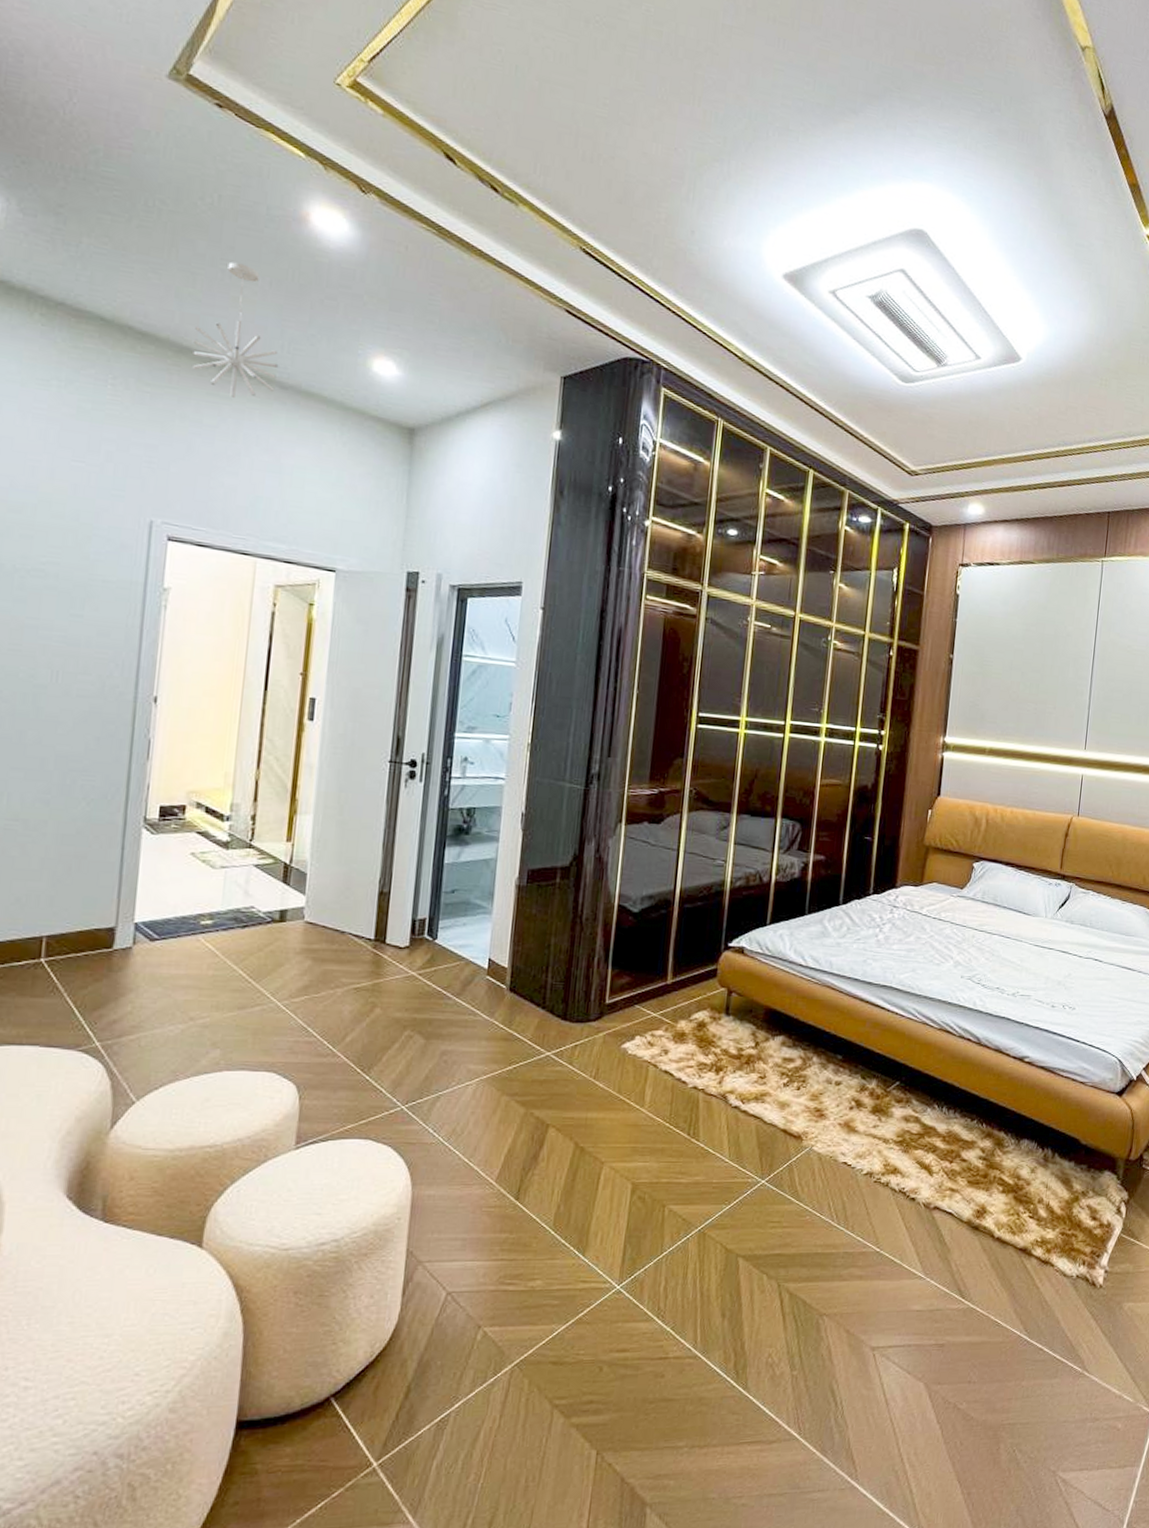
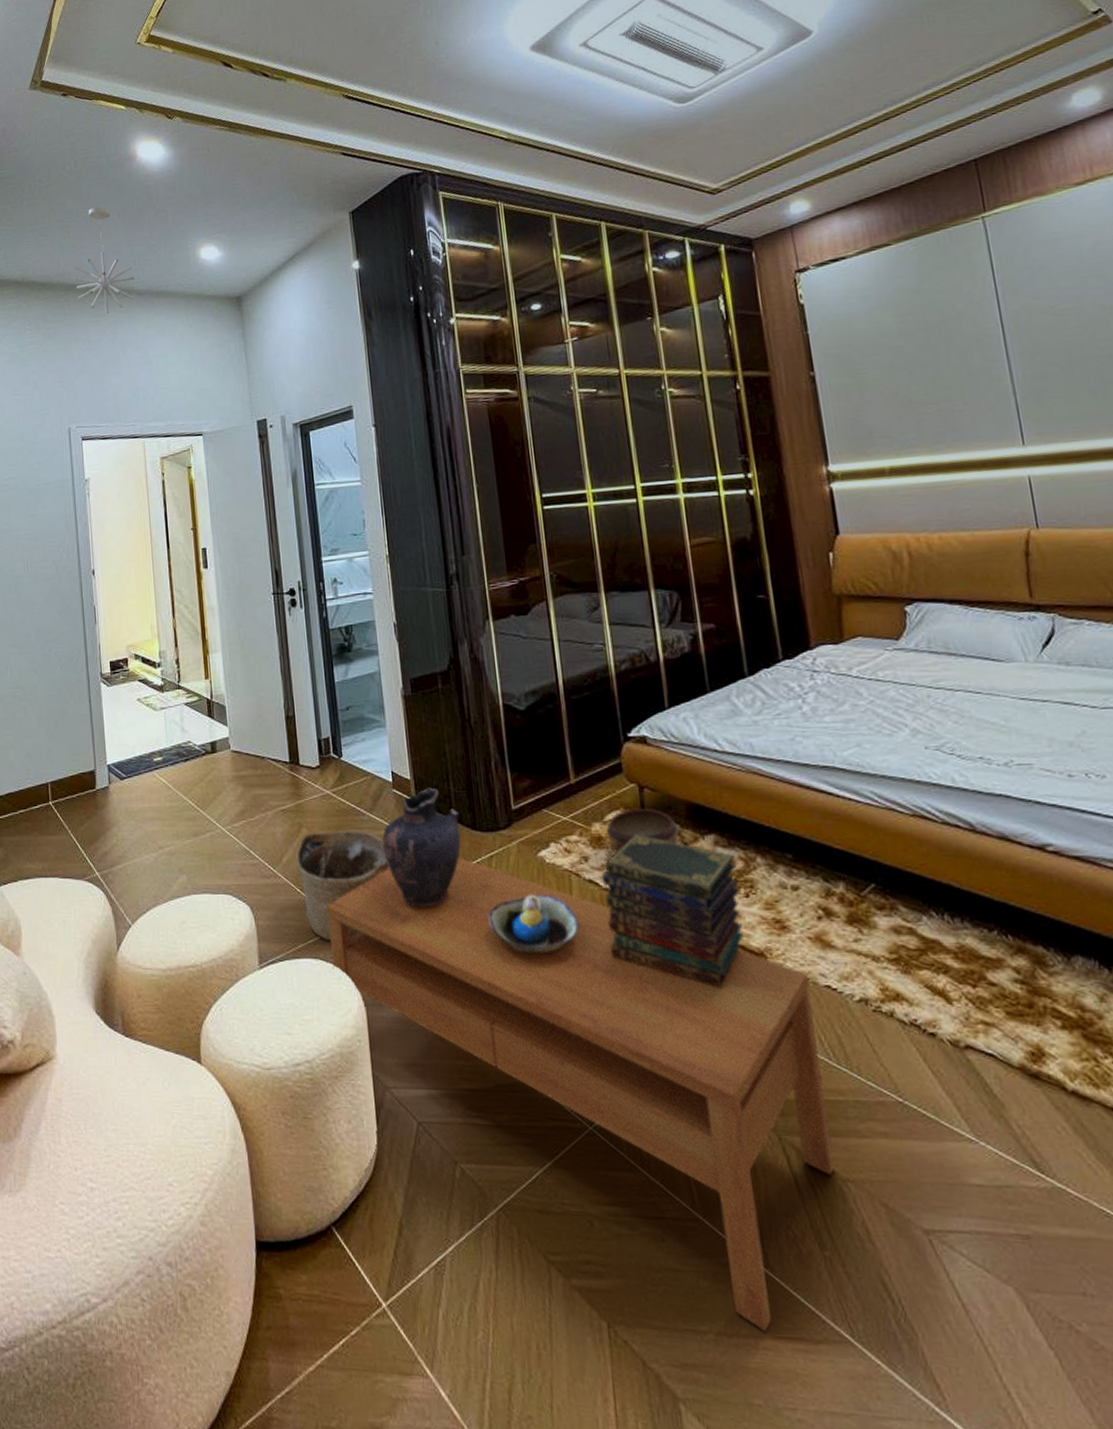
basket: none [362,1013,467,1122] -> present [296,830,389,941]
coffee table: none [383,1045,832,1440] -> present [326,857,835,1332]
vase: none [463,977,551,1091] -> present [382,787,461,907]
decorative bowl: none [560,1082,647,1135] -> present [488,894,579,953]
book stack: none [671,1032,796,1166] -> present [601,834,743,989]
decorative bowl: none [690,1009,754,1047] -> present [606,808,679,851]

